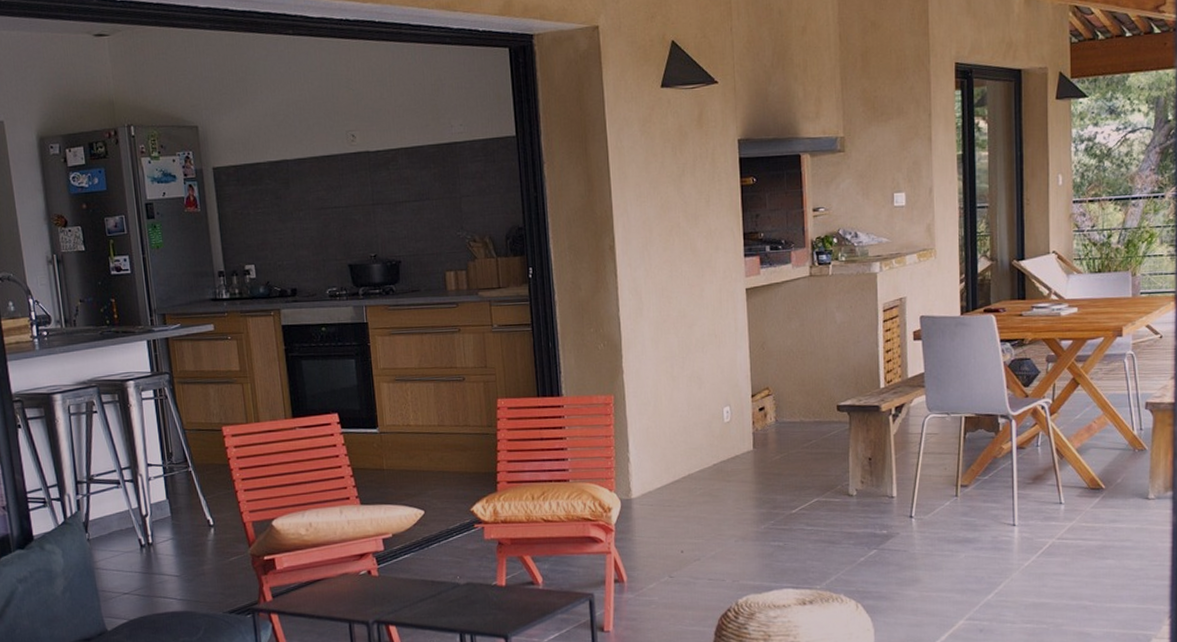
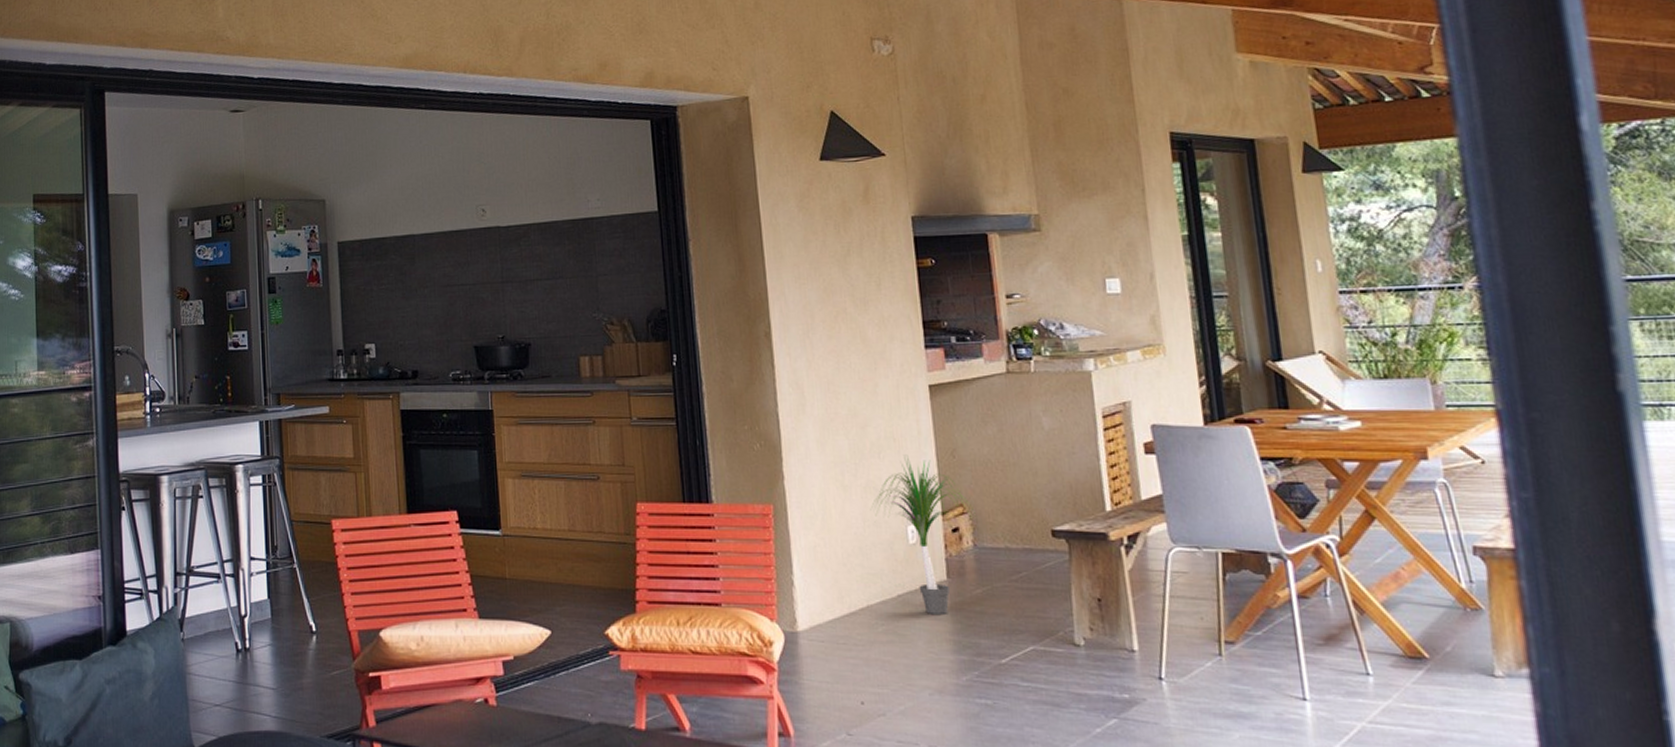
potted plant: none [694,348,778,478] -> present [870,454,975,614]

